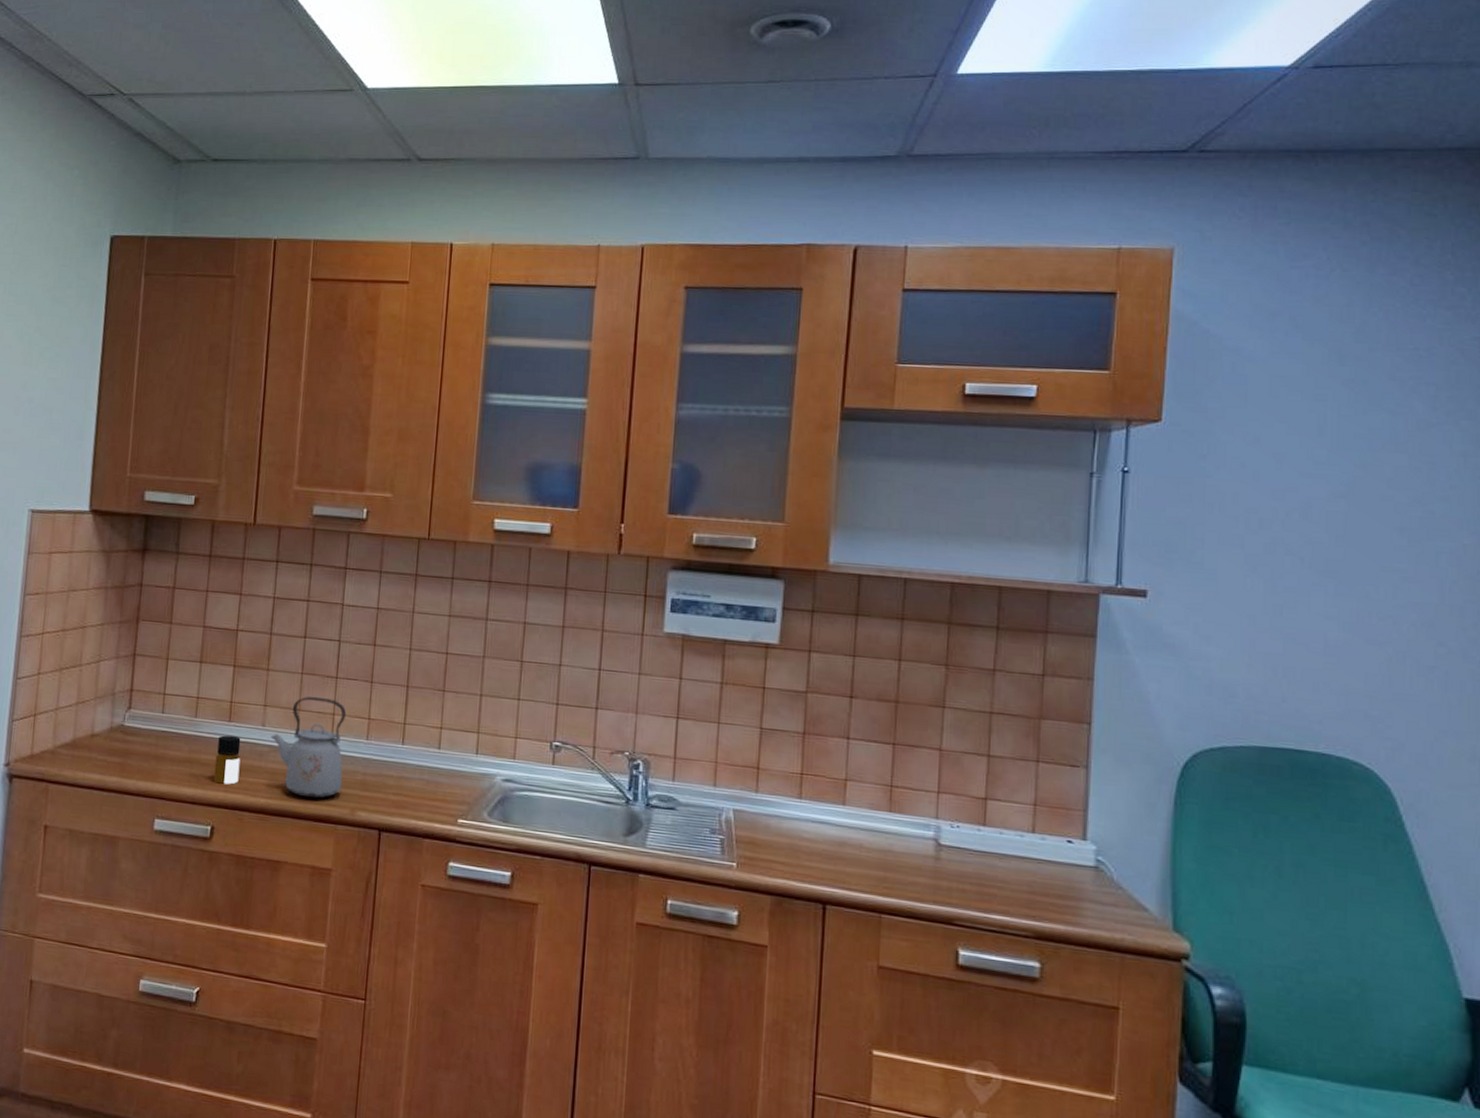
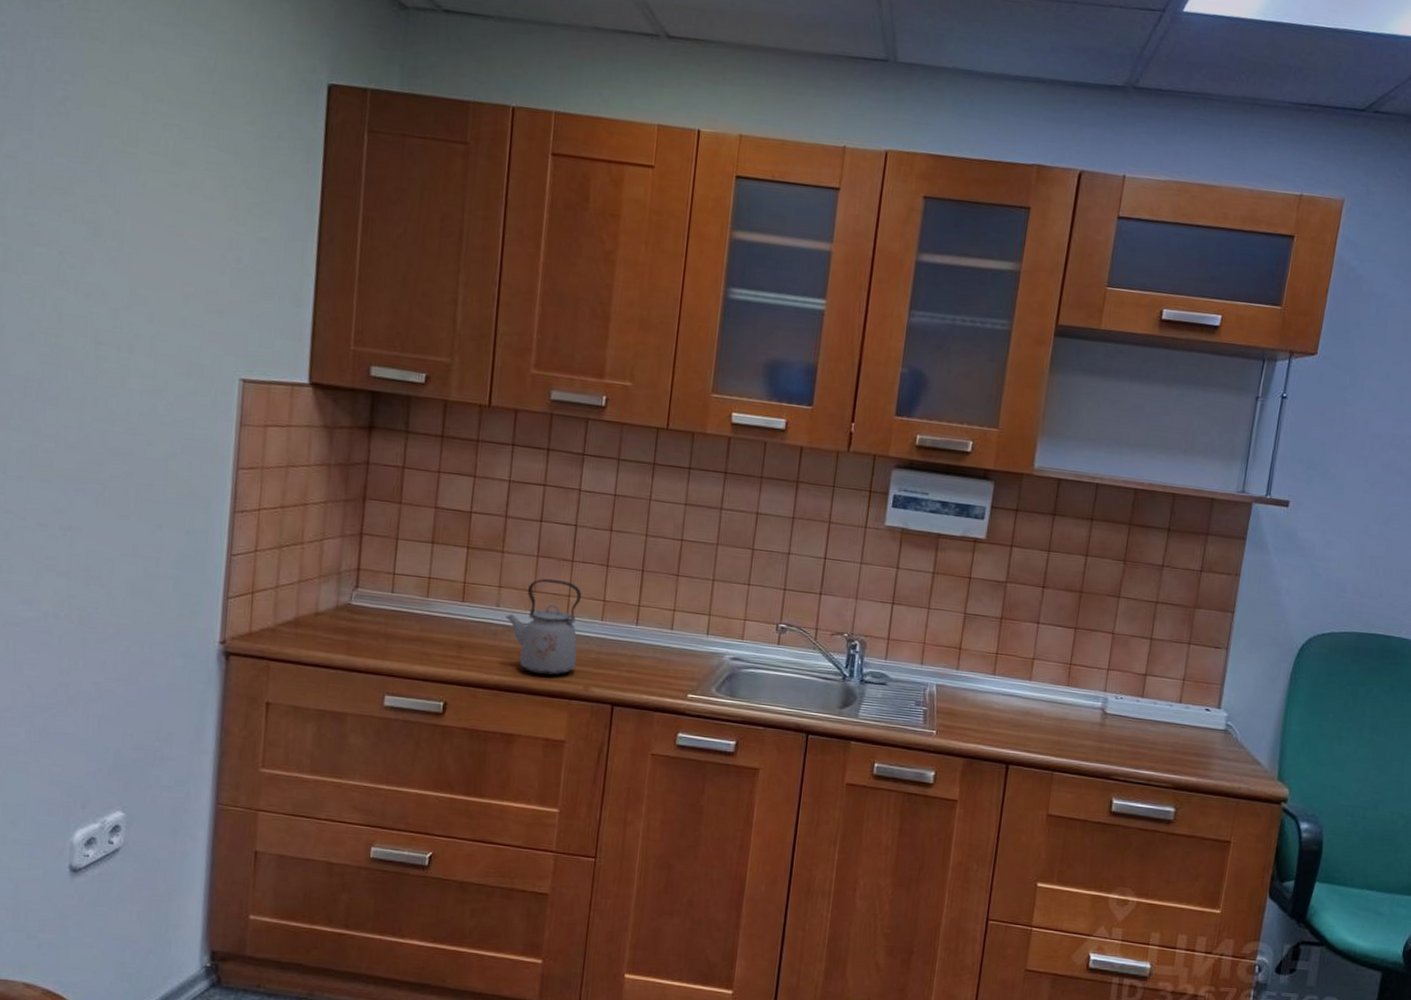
bottle: present [213,735,241,785] -> none [446,615,475,663]

